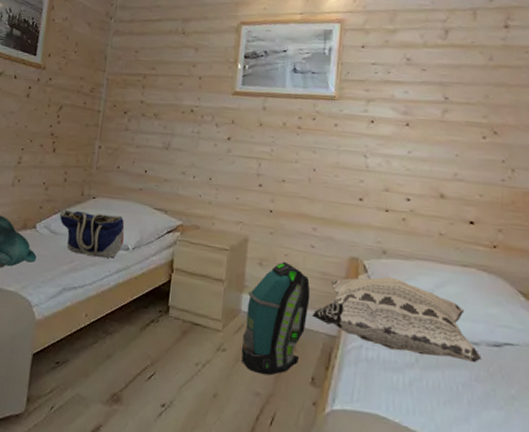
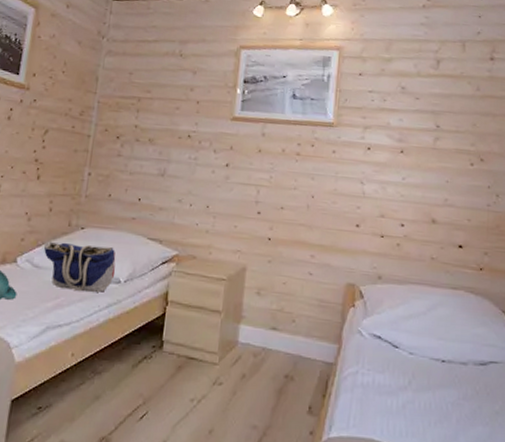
backpack: present [241,261,311,376] -> none [238,290,308,407]
decorative pillow: present [312,277,481,362] -> none [309,302,469,381]

